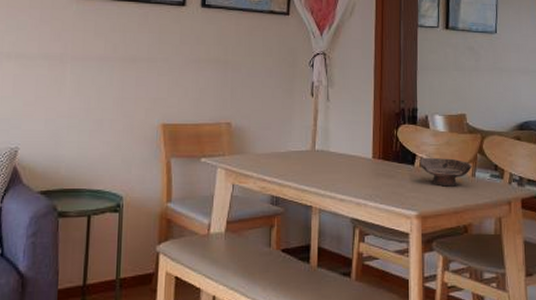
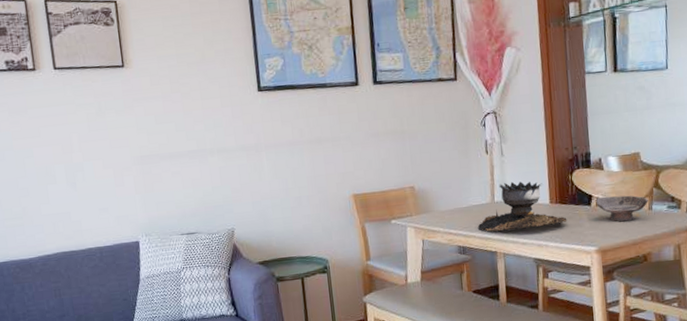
brazier: none [295,130,389,183] -> present [478,181,567,232]

